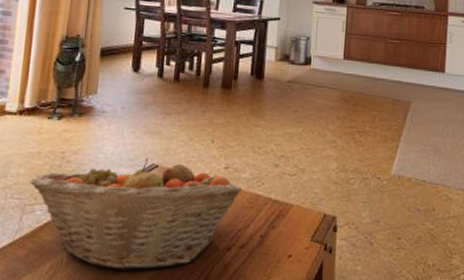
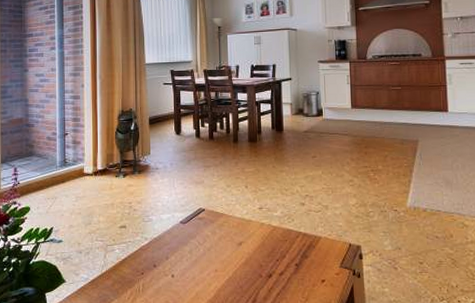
fruit basket: present [30,157,242,272] -> none [109,203,275,296]

